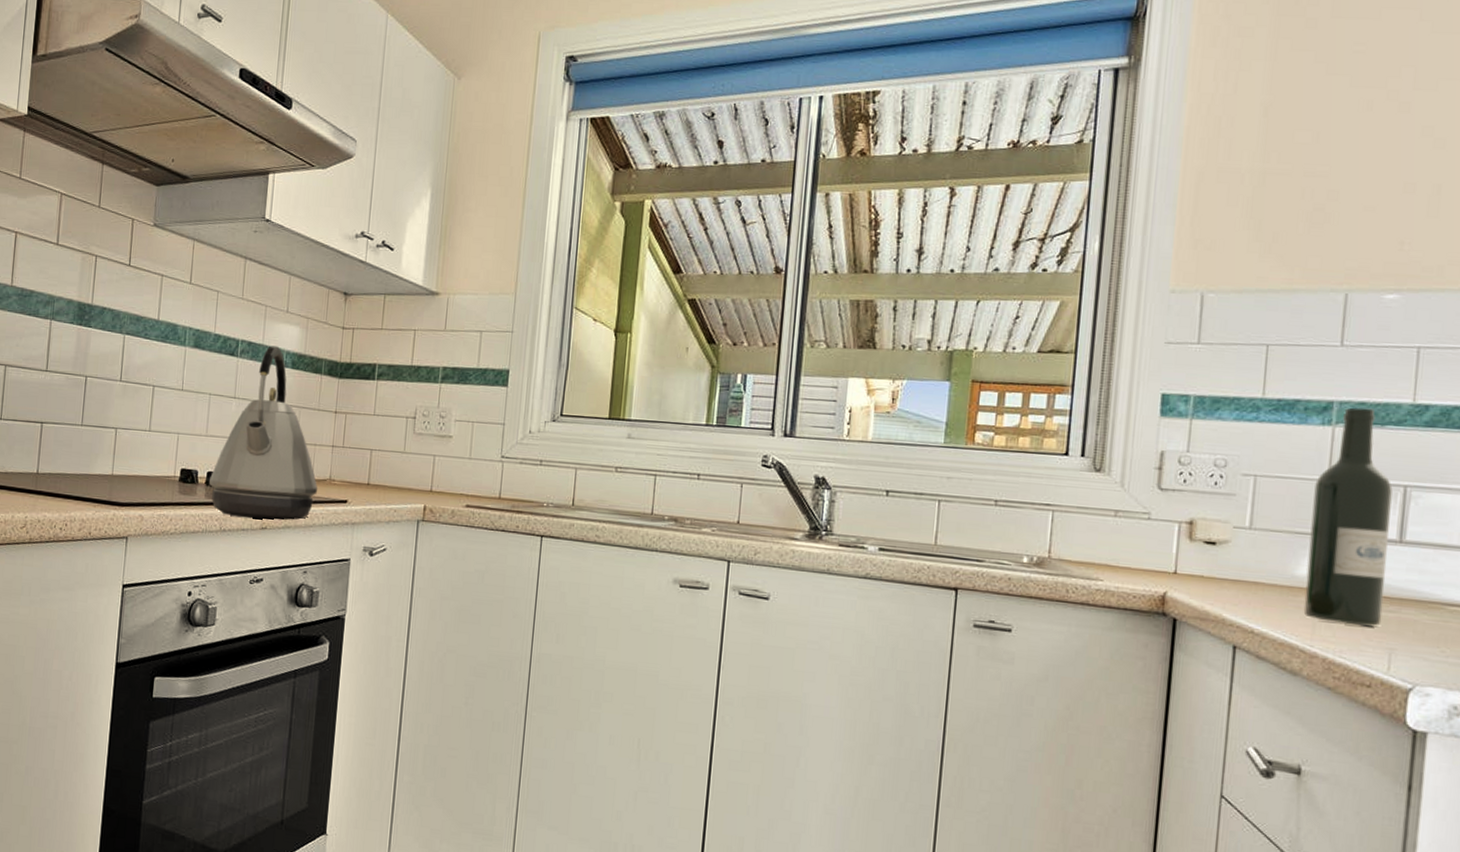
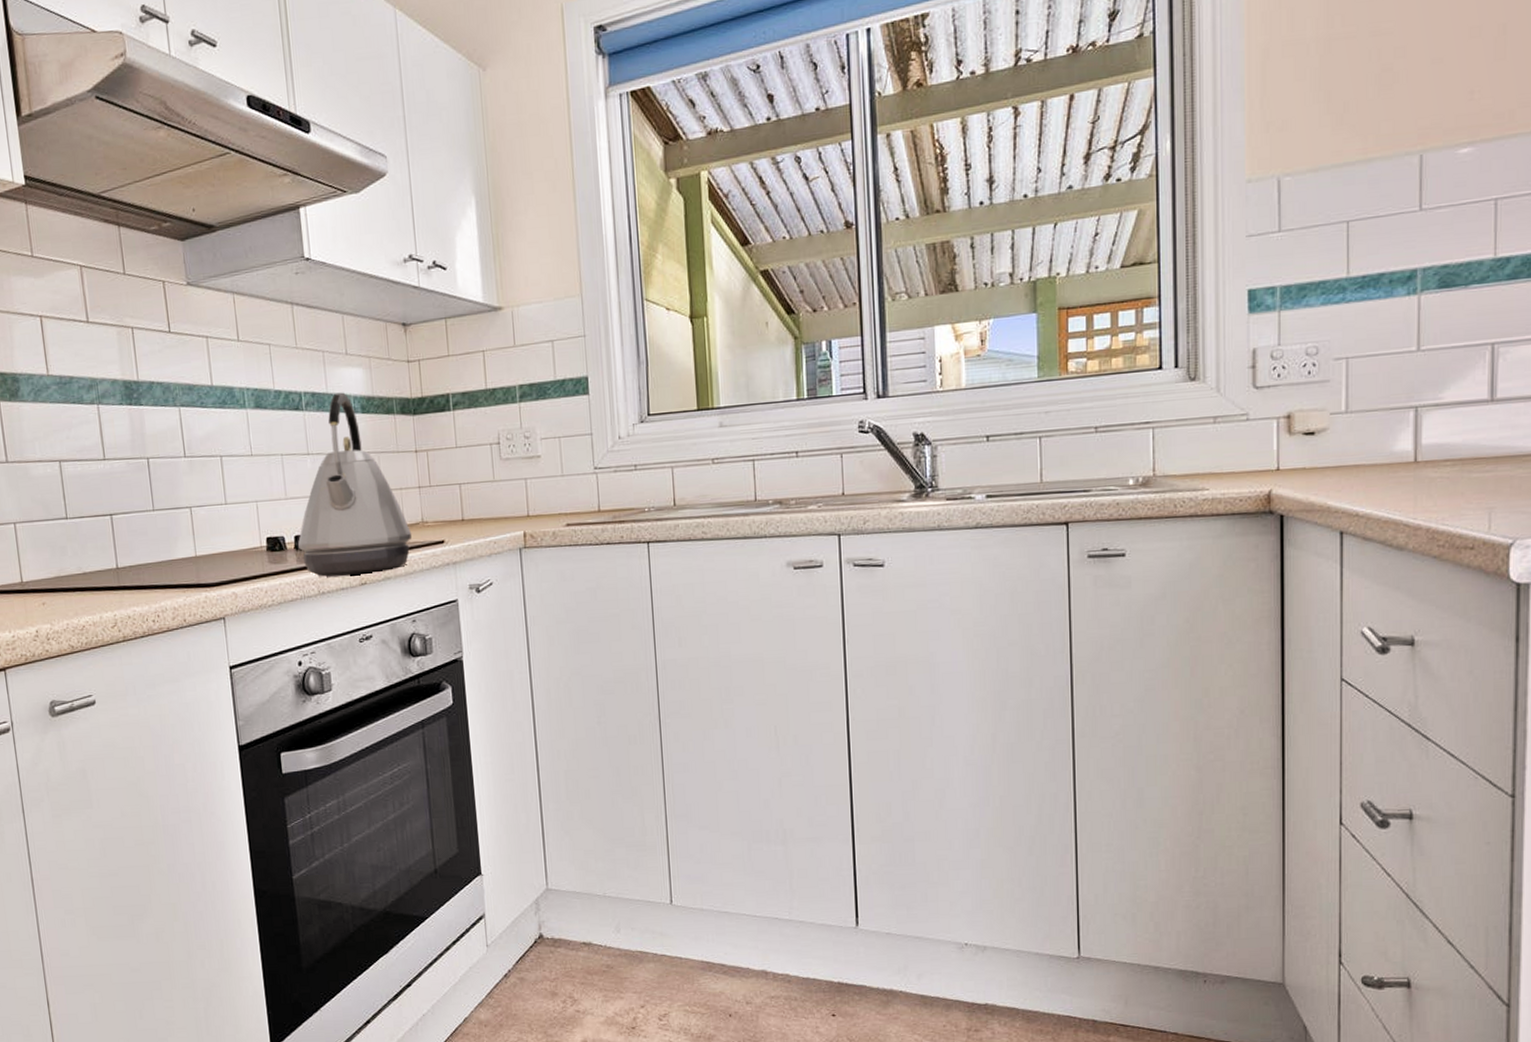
wine bottle: present [1303,407,1393,626] -> none [1404,270,1481,492]

